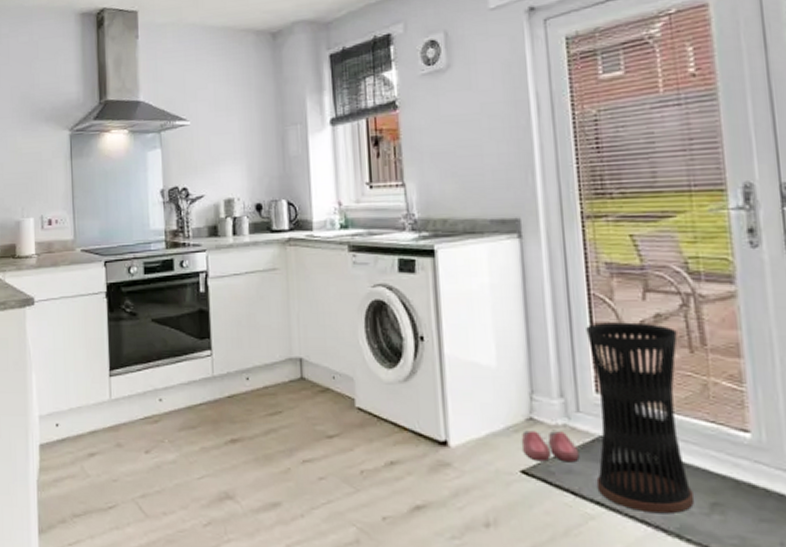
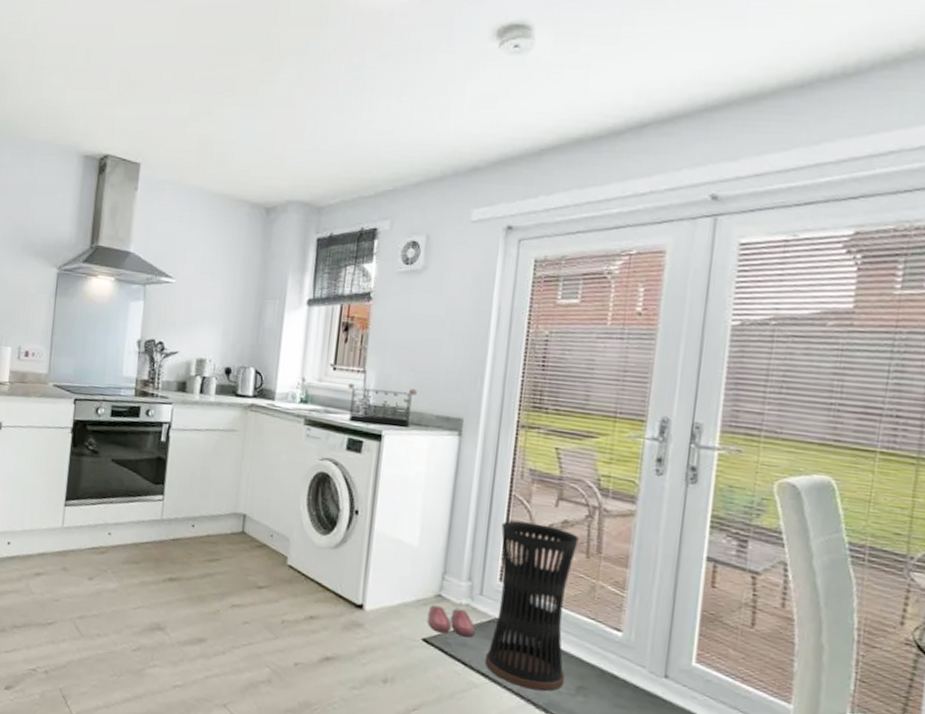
dish rack: none [389,195,465,240] -> present [348,382,417,427]

